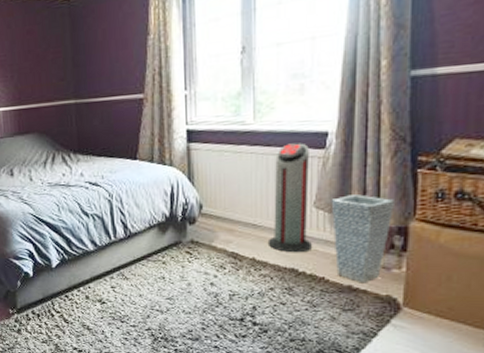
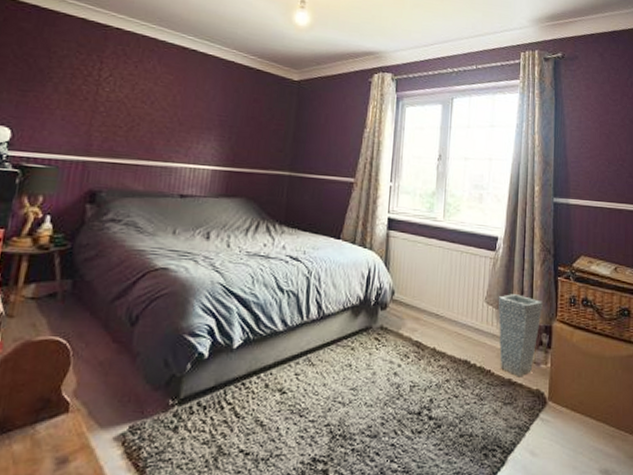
air purifier: present [267,143,313,253] -> none [447,243,484,345]

